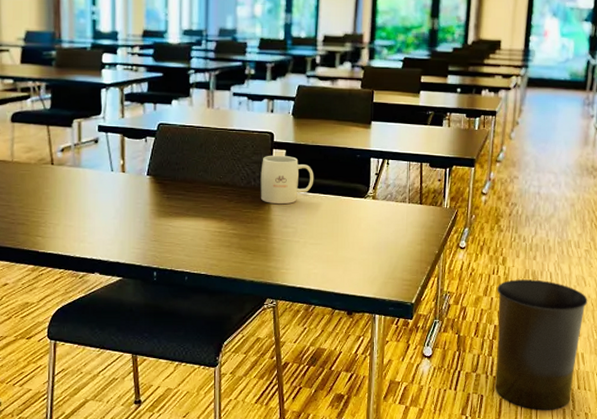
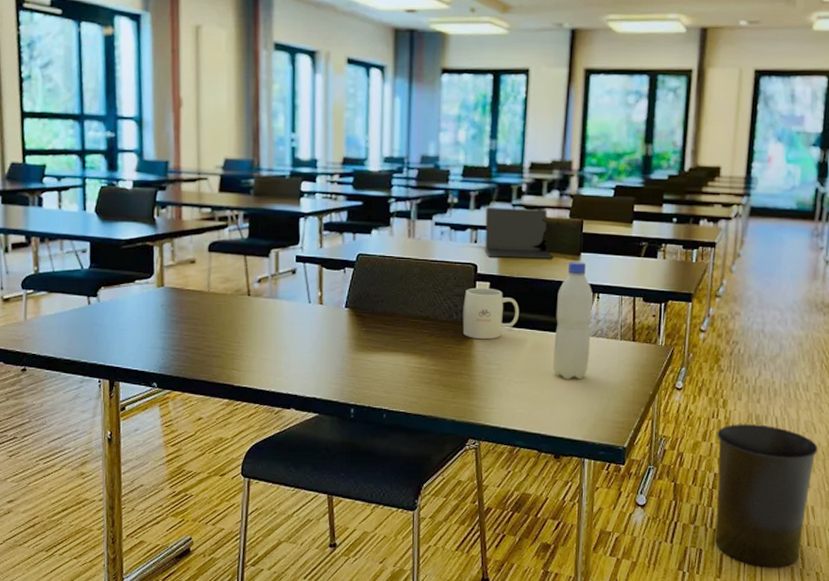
laptop: none [281,79,346,128] -> present [485,208,553,260]
water bottle: none [345,130,384,241] -> present [552,262,594,380]

